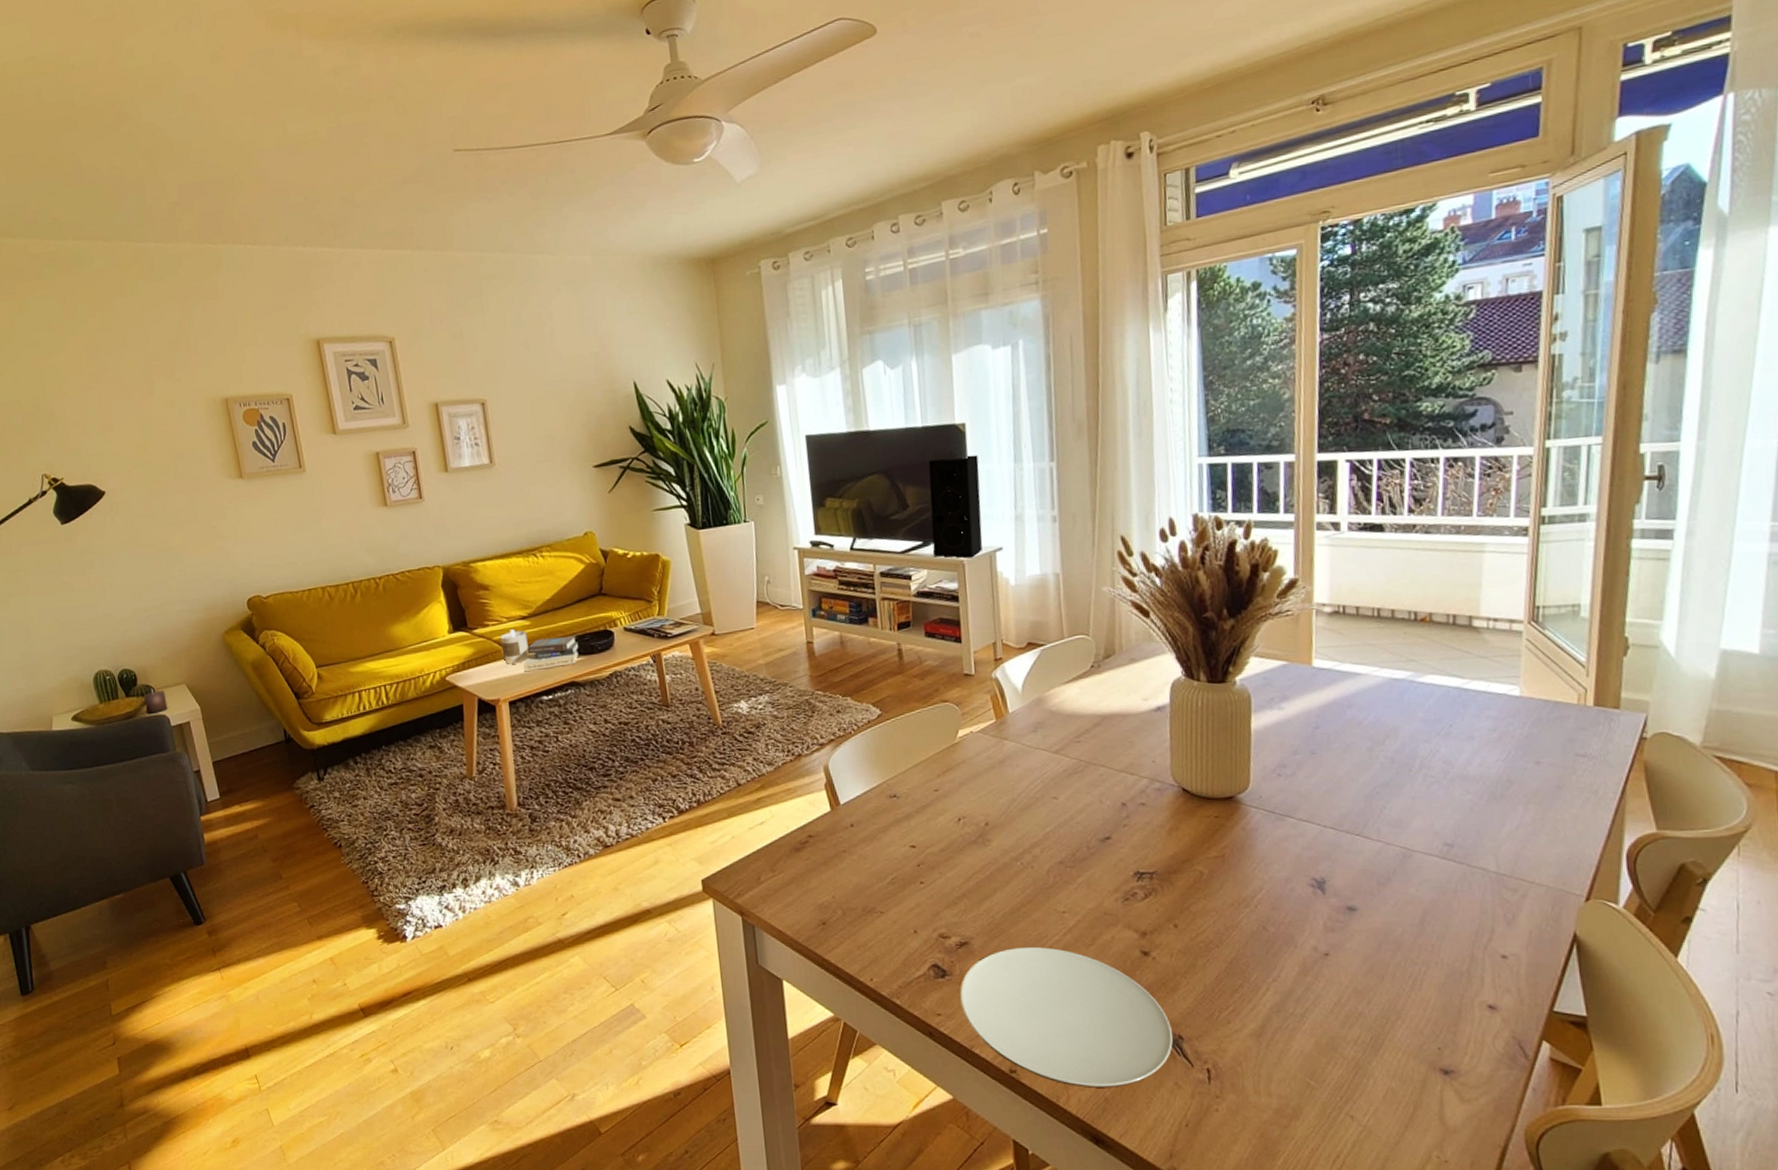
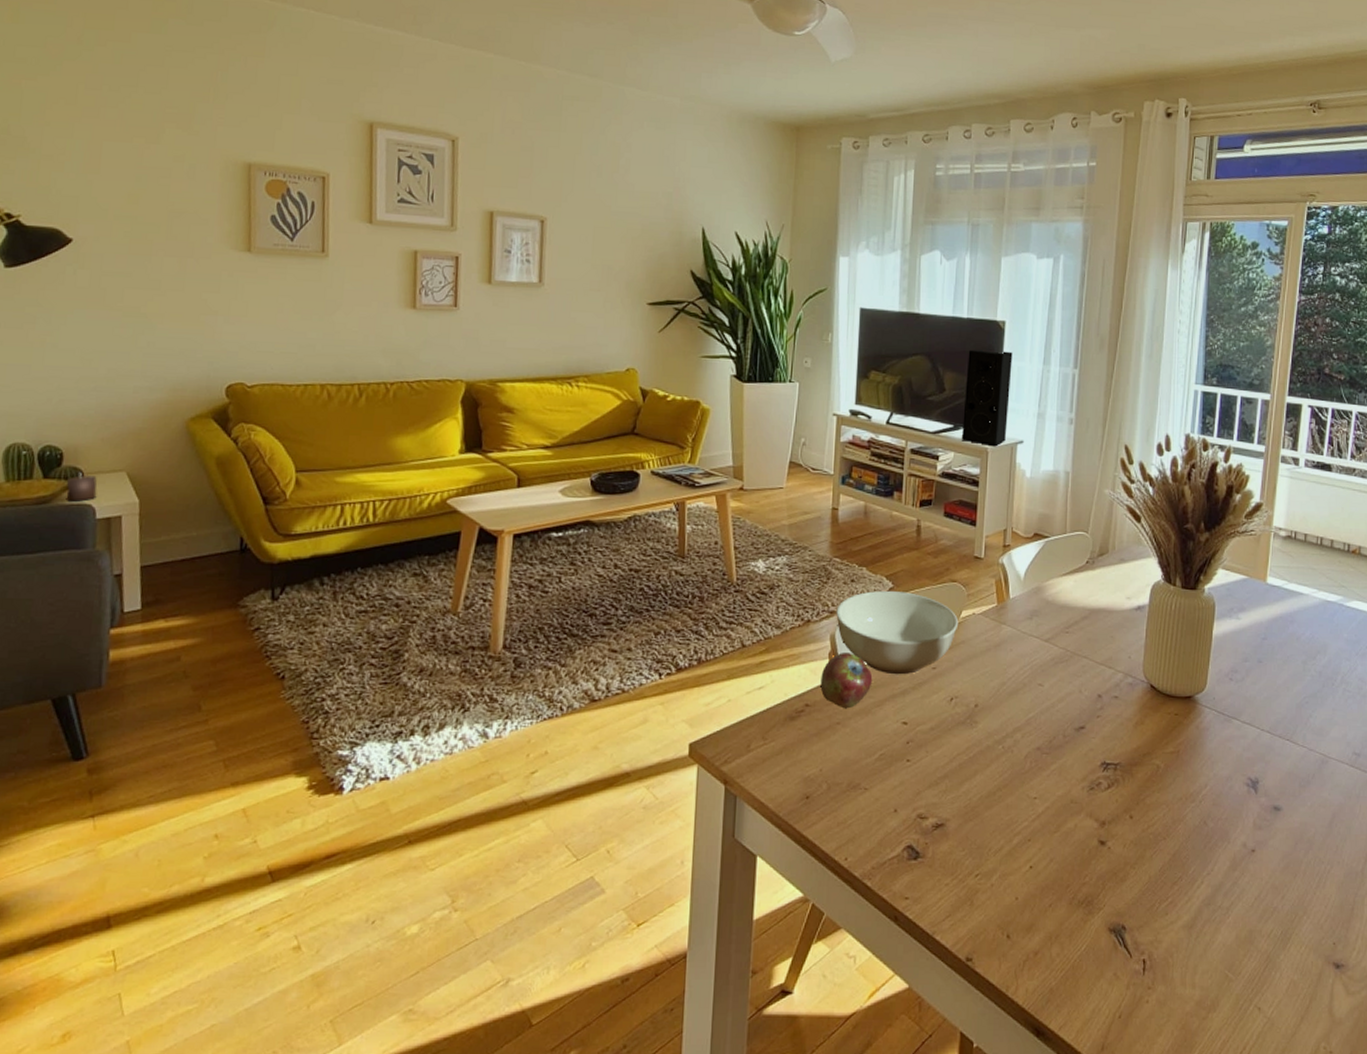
candle: present [500,630,529,664] -> none [516,458,547,495]
books: present [522,636,579,672] -> none [536,472,601,505]
fruit: none [820,782,874,837] -> present [820,653,873,709]
bowl: none [826,717,957,800] -> present [836,590,959,675]
plate: present [960,946,1174,1089] -> none [929,831,1118,979]

